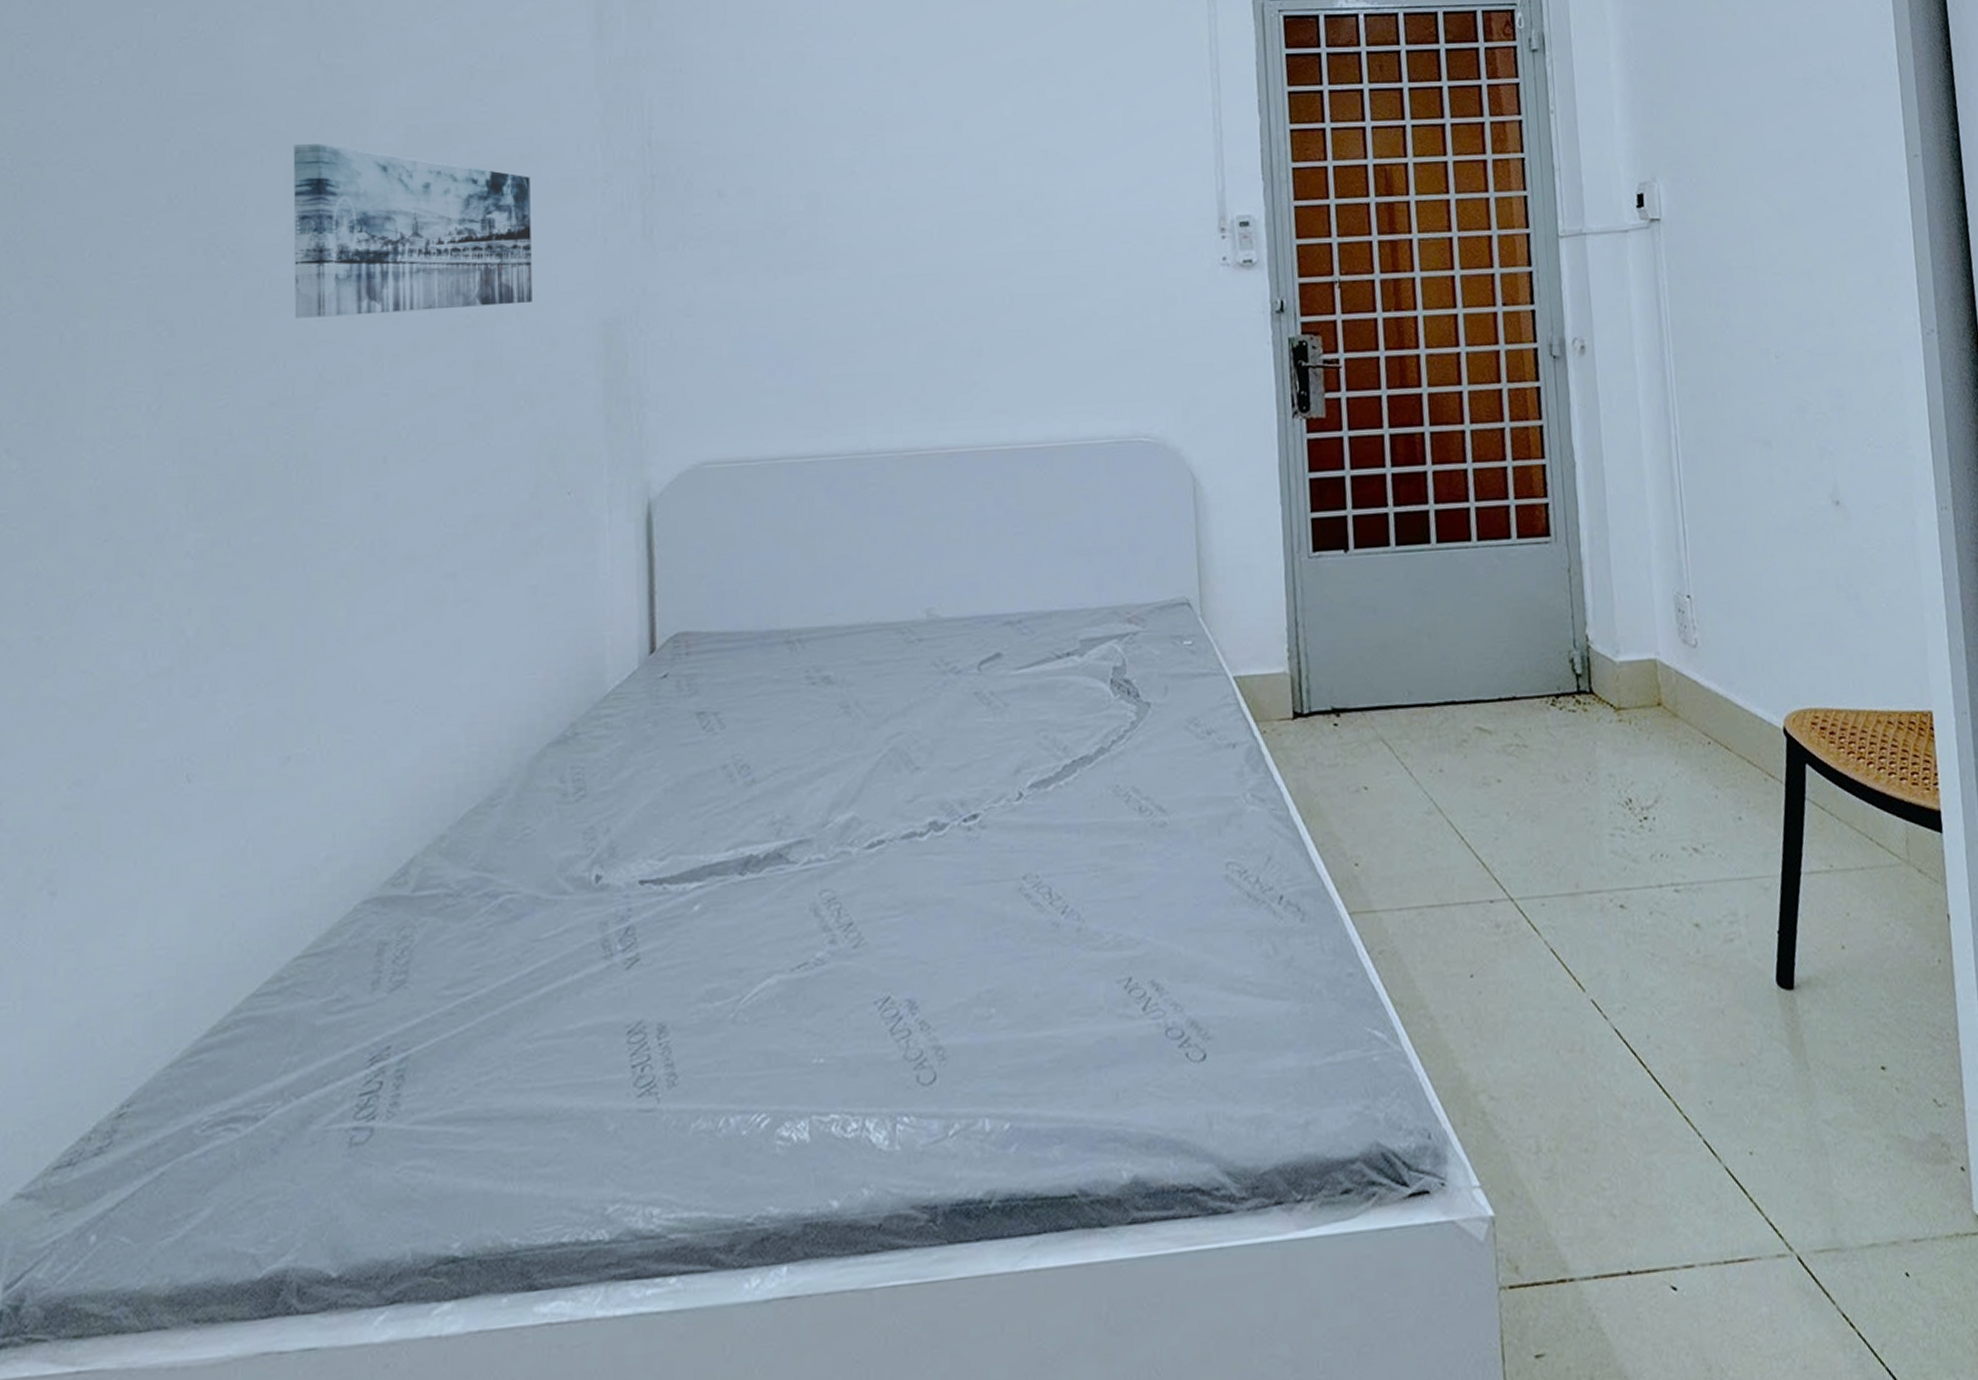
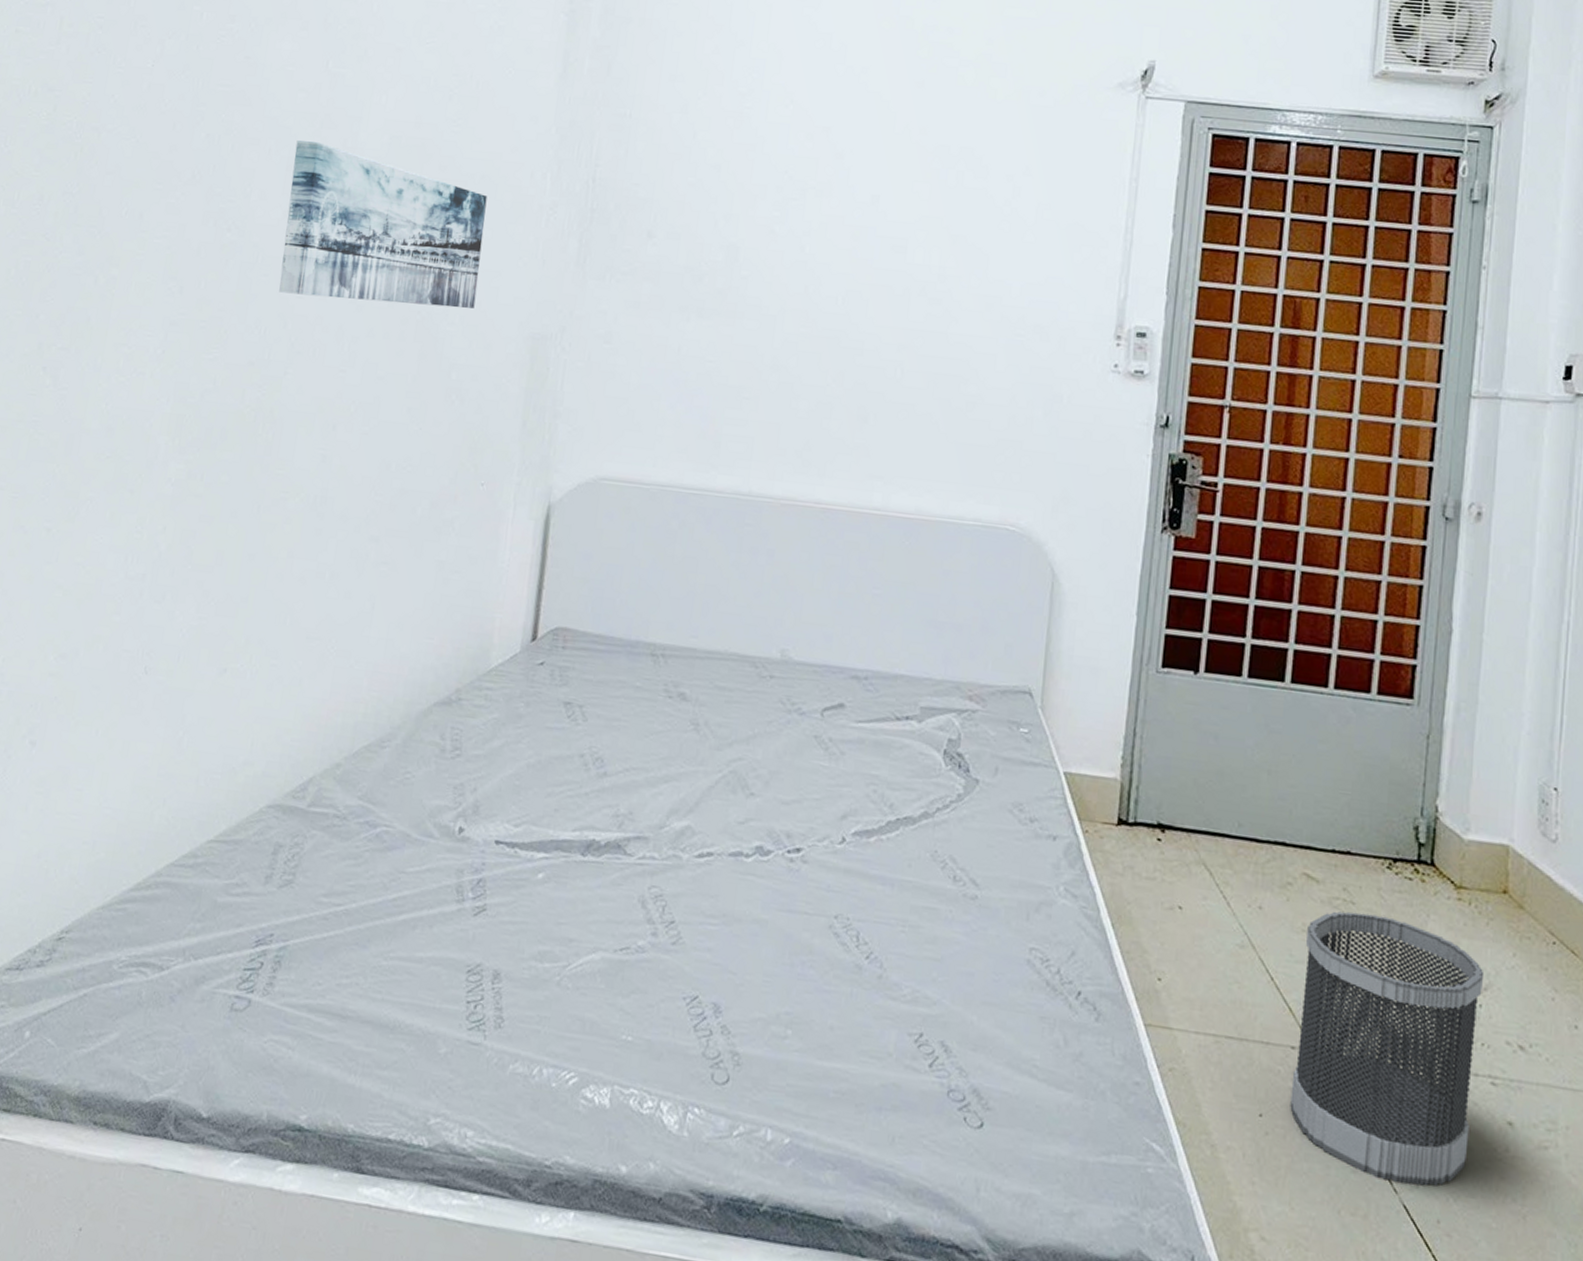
wastebasket: none [1487,752,1664,1010] -> present [1290,911,1485,1187]

